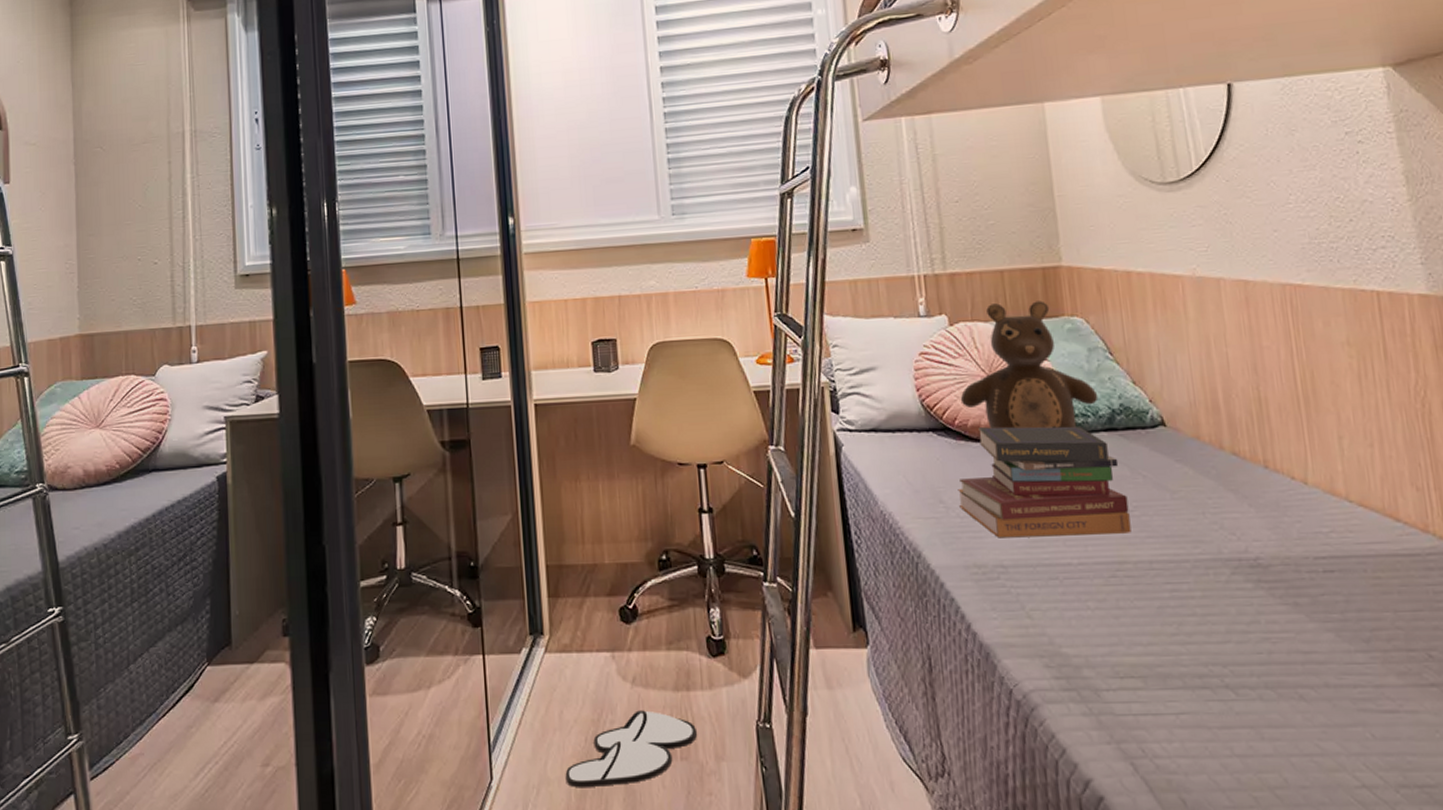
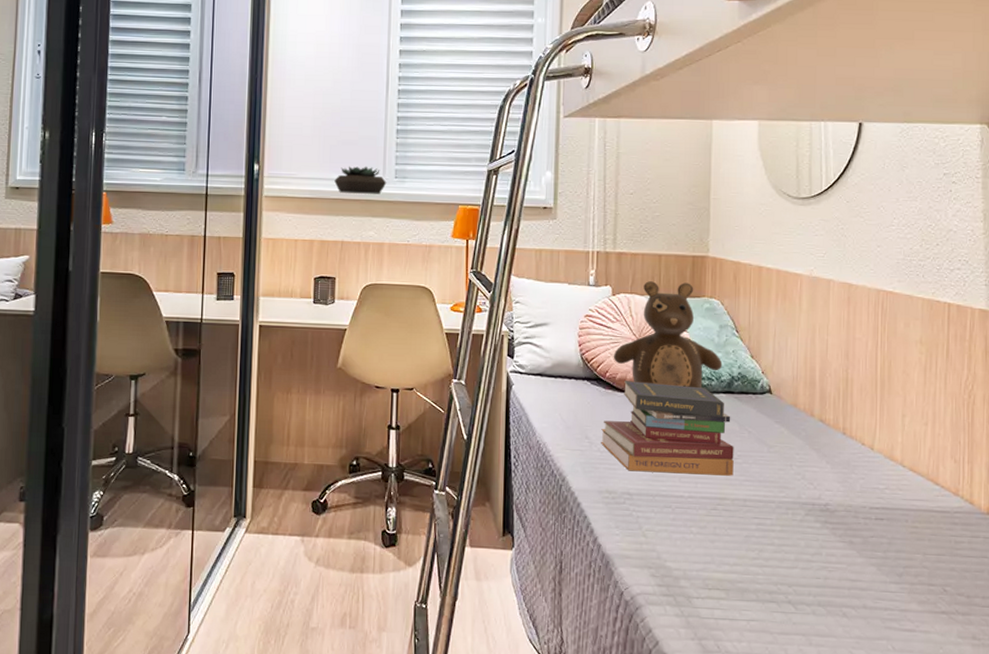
slippers: present [565,710,697,788] -> none [251,586,365,646]
succulent plant: none [602,205,664,240] -> present [334,166,387,194]

